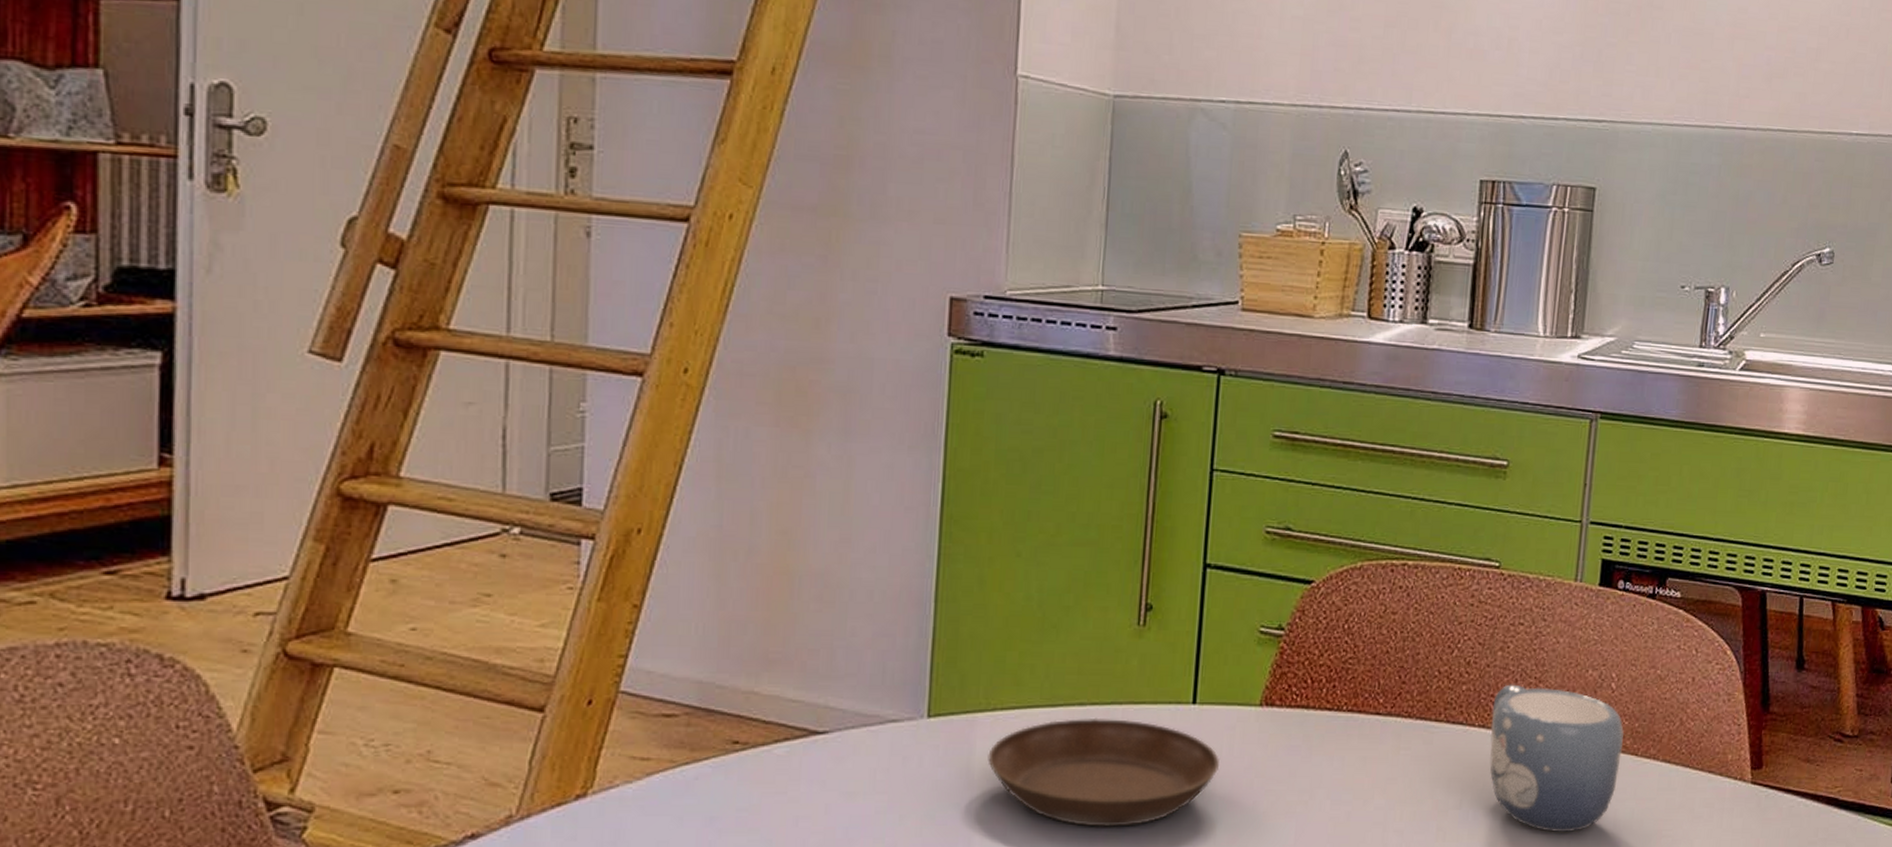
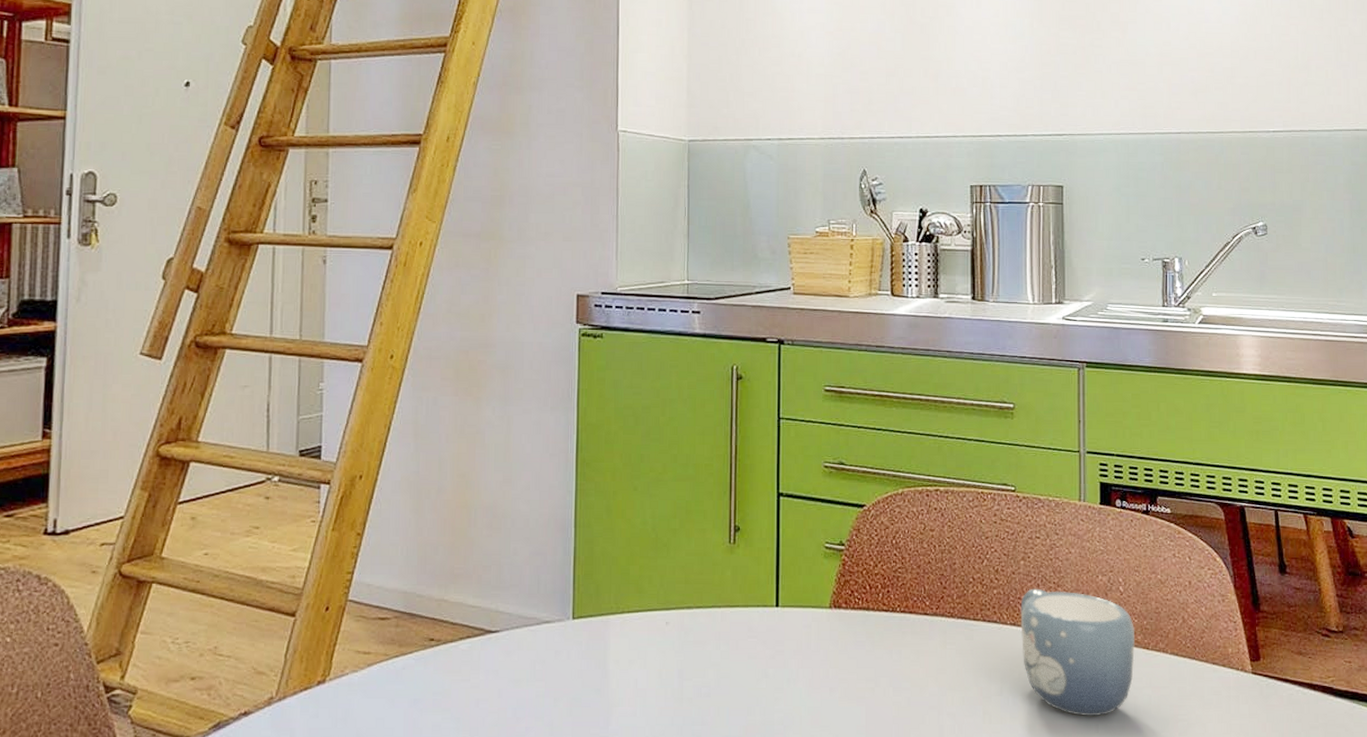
saucer: present [988,717,1219,827] -> none [619,618,800,709]

